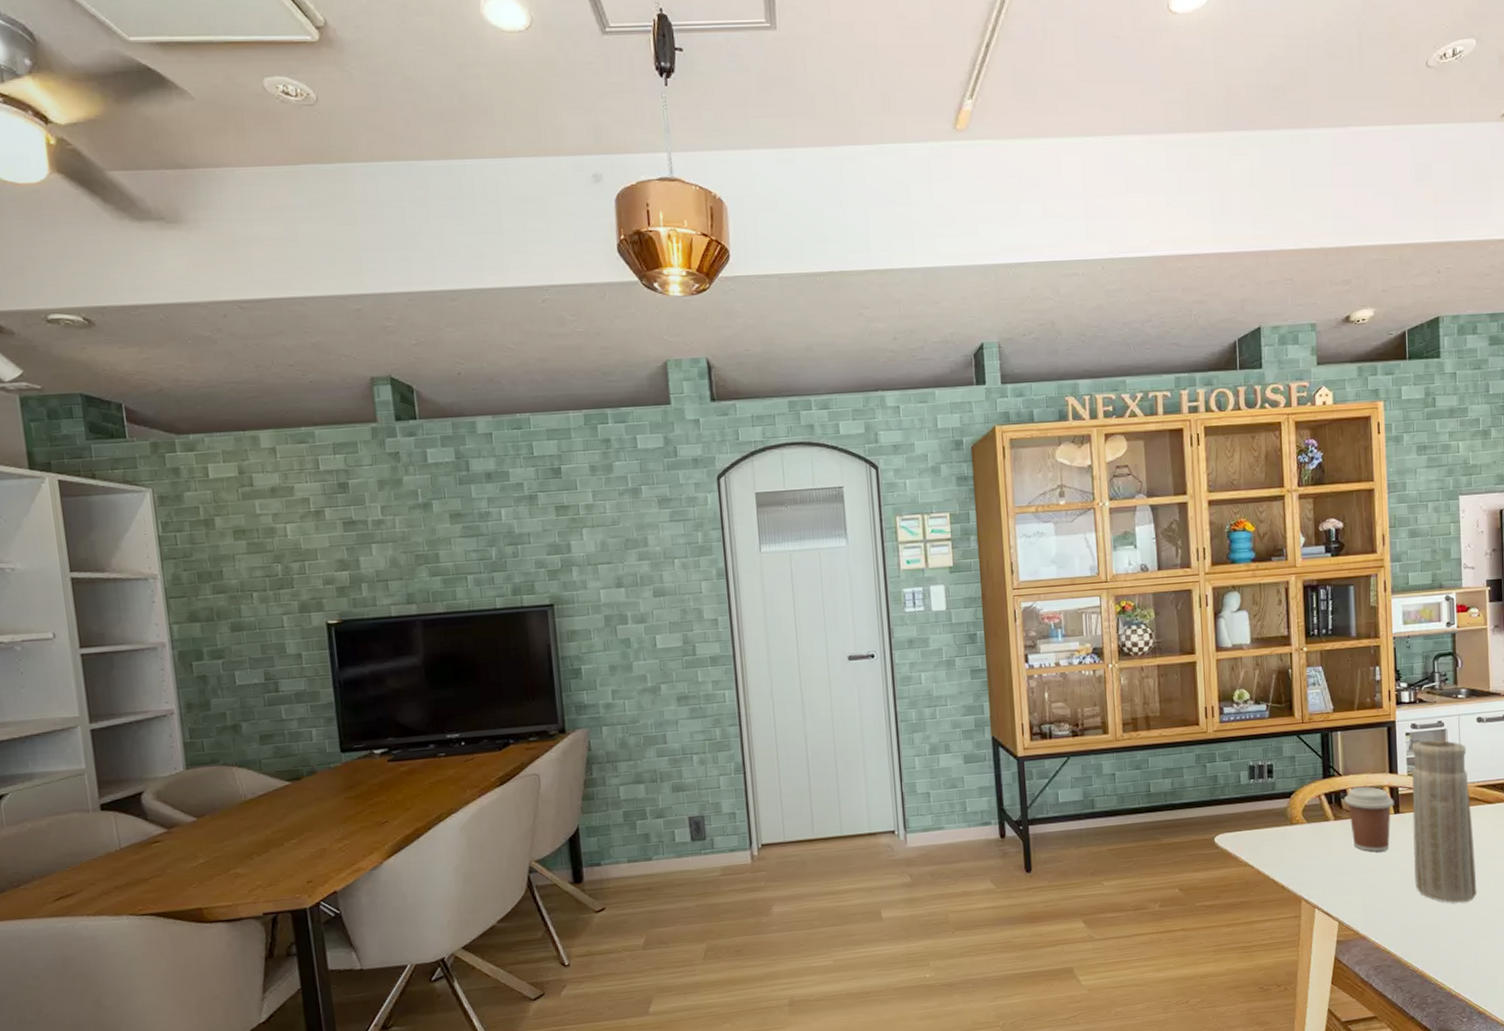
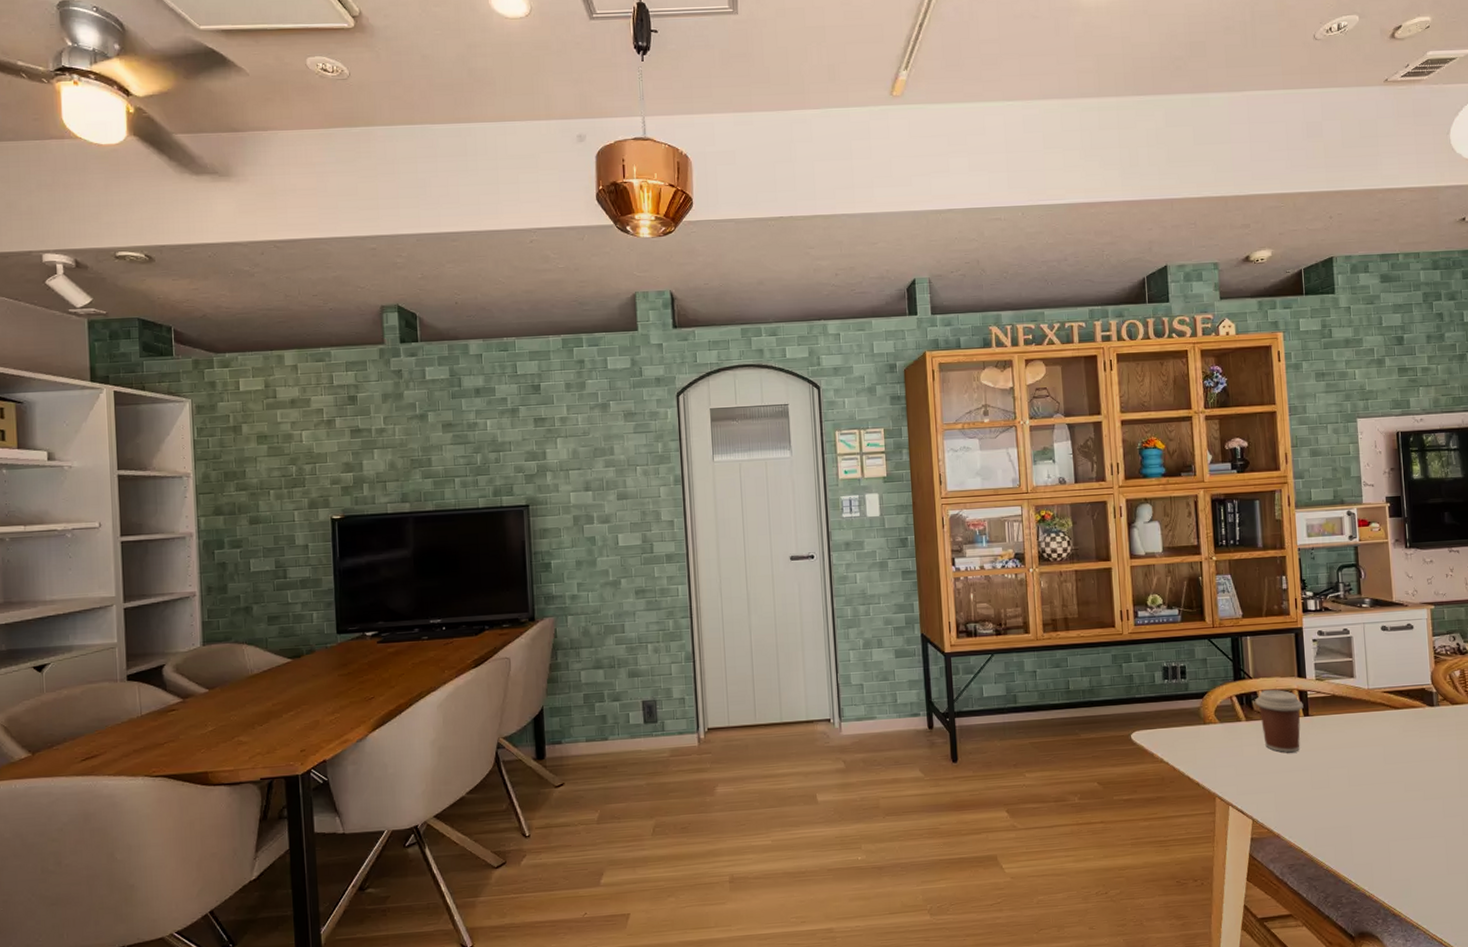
vase: present [1411,740,1477,903] -> none [1318,647,1388,805]

